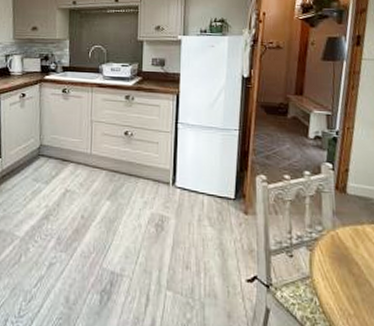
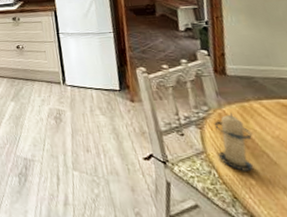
candle: none [322,235,360,300] -> present [213,112,255,171]

